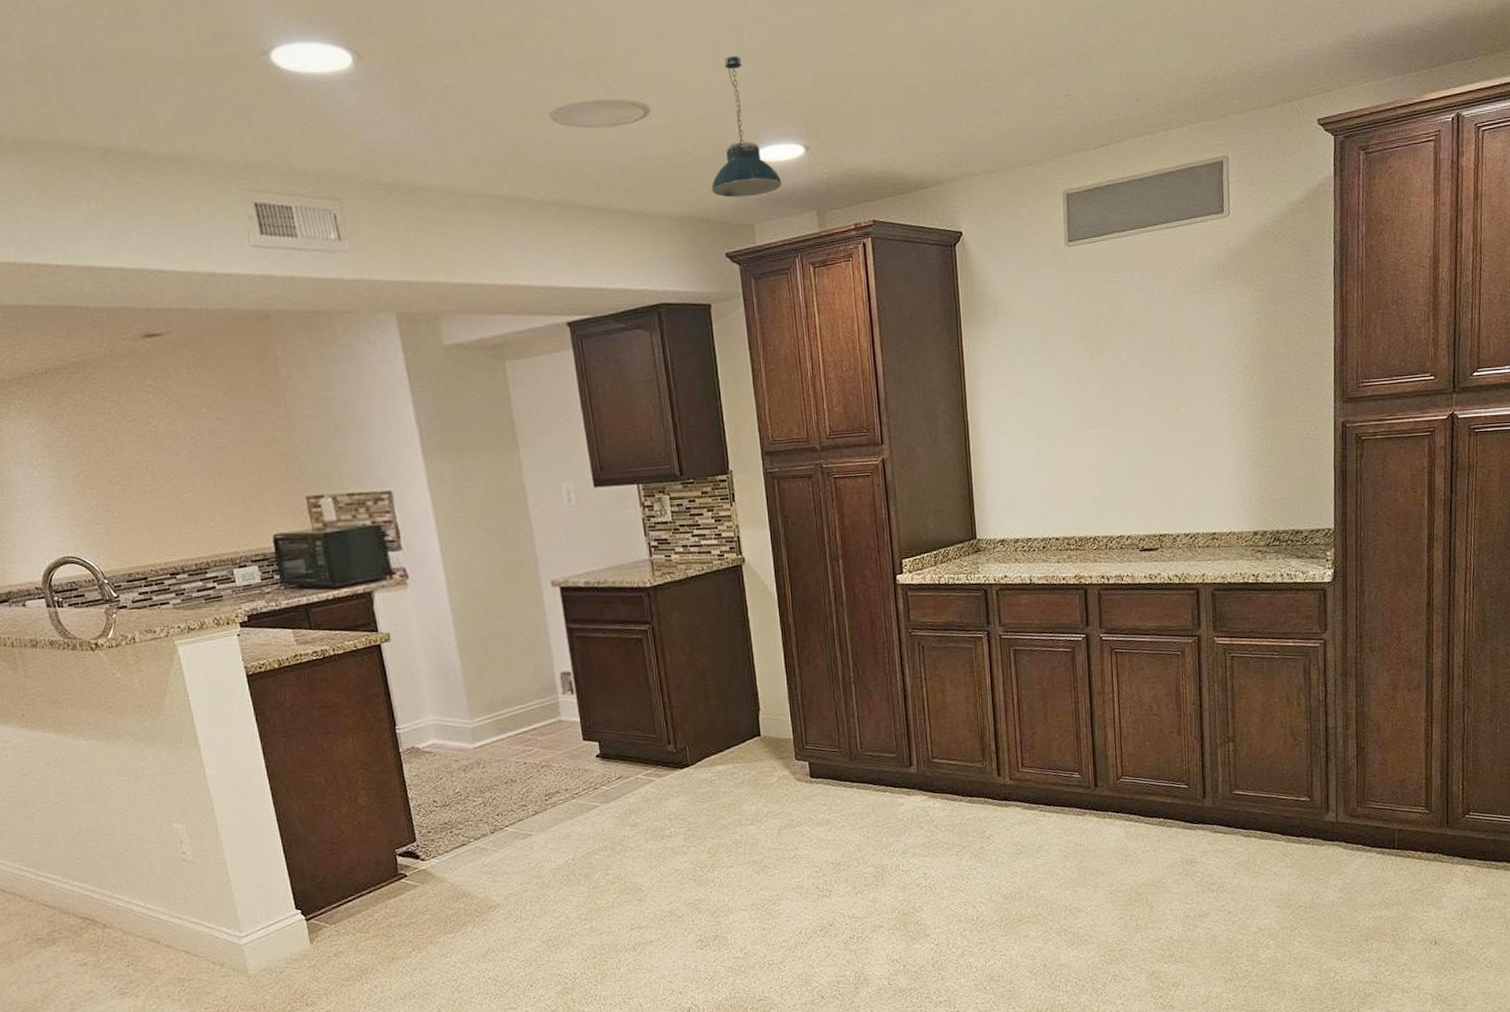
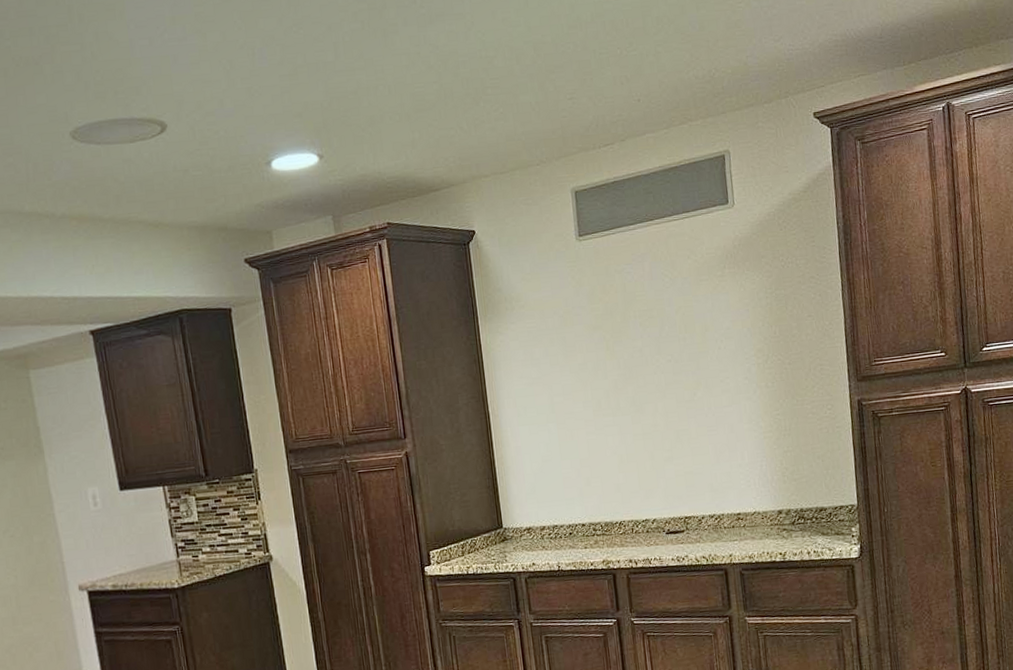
pendant light: present [711,55,782,198] -> none [229,72,298,206]

